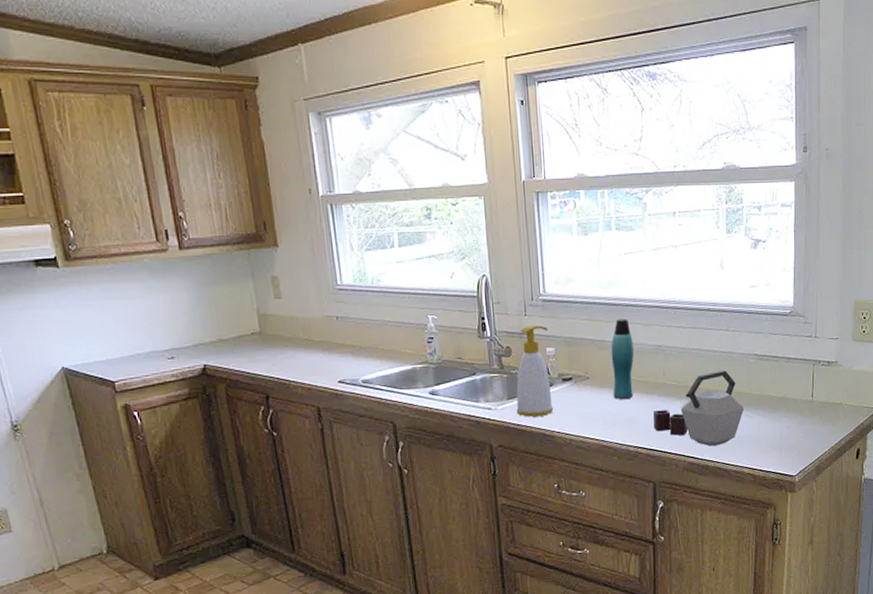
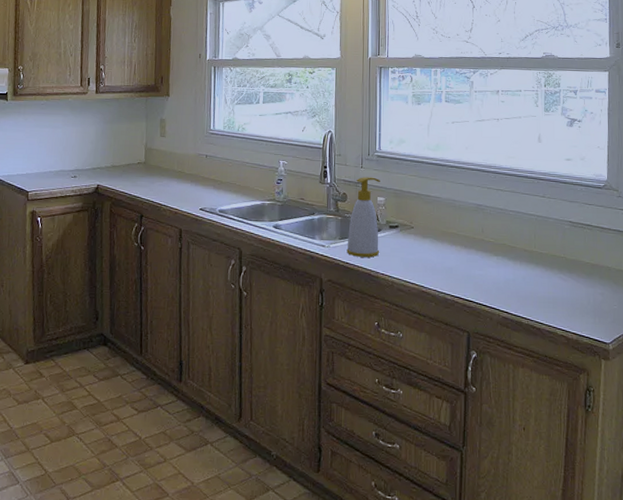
bottle: present [611,318,634,399] -> none [434,178,455,250]
kettle: present [653,370,744,447] -> none [470,233,558,304]

